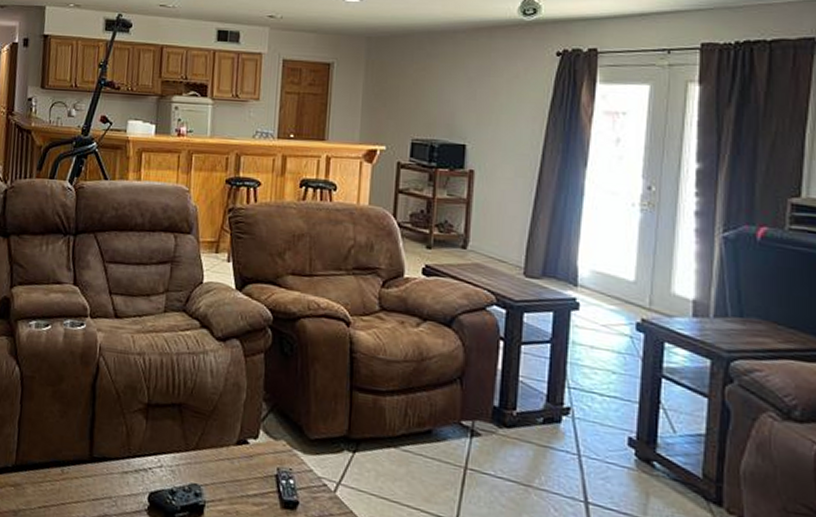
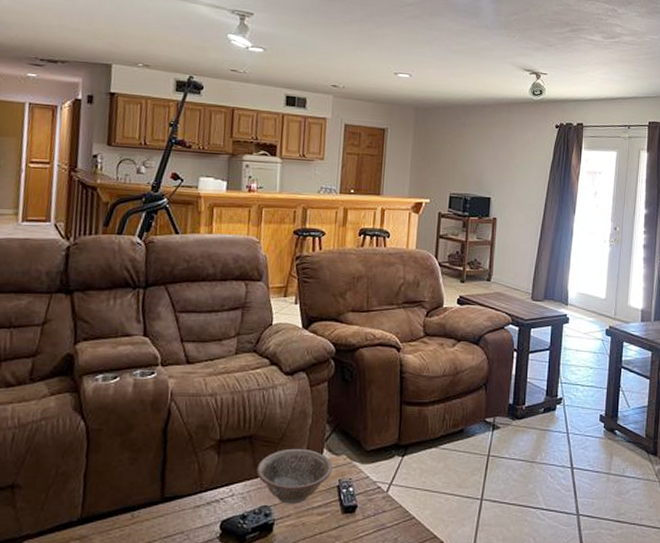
decorative bowl: none [186,423,270,488] -> present [256,448,333,504]

